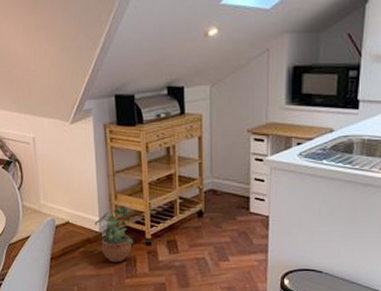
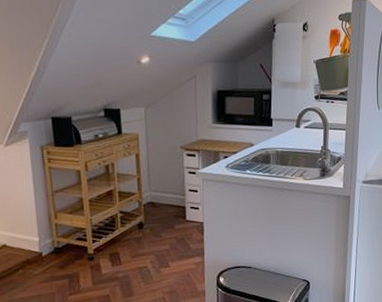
potted plant: present [94,205,134,263] -> none [33,223,76,281]

